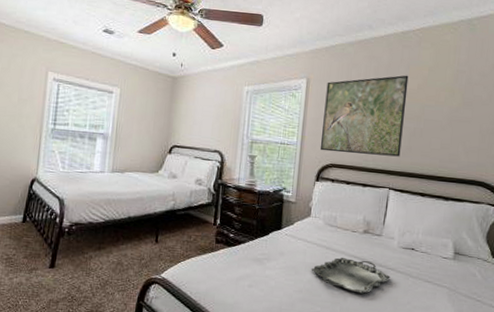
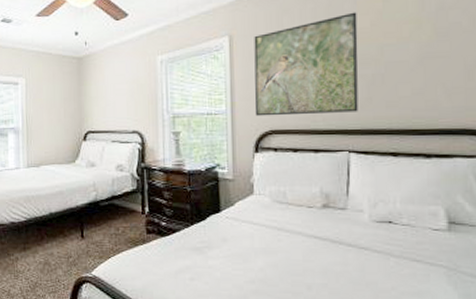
serving tray: present [311,258,390,294] -> none [262,239,365,280]

